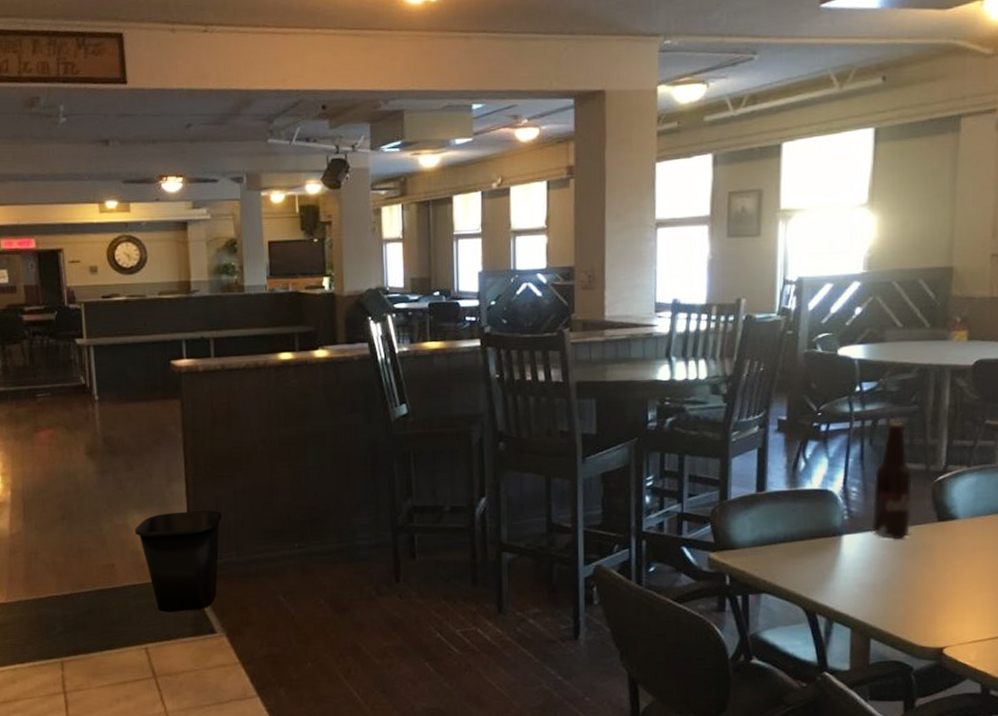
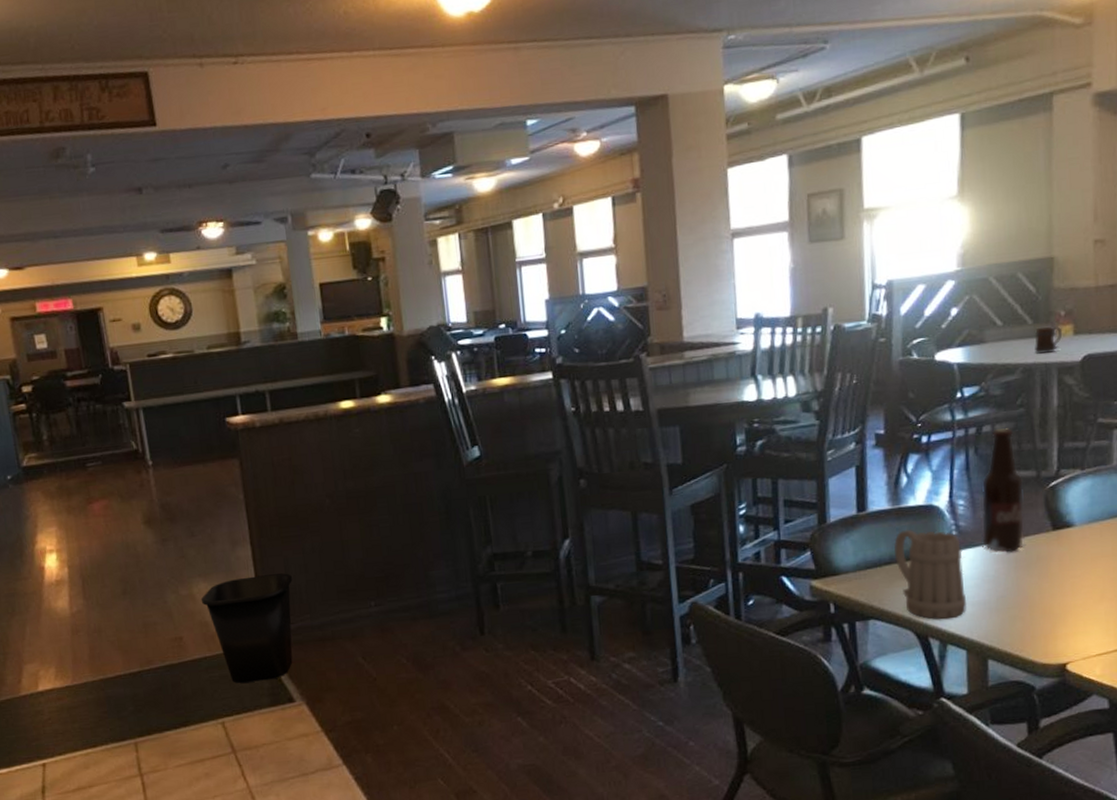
beer mug: none [789,510,854,598] -> present [894,529,967,620]
beer mug: none [931,332,958,357] -> present [1035,326,1063,354]

